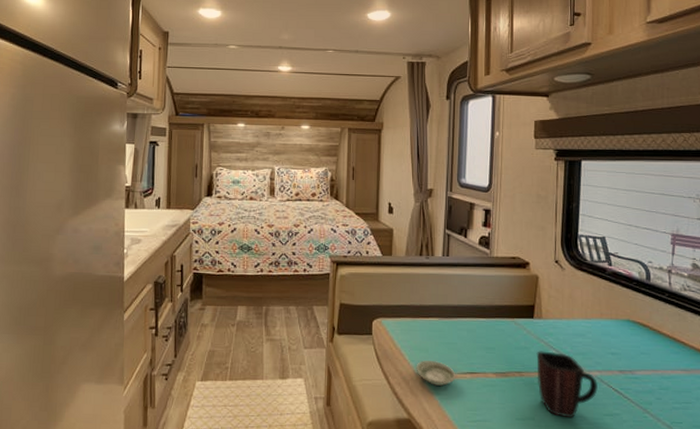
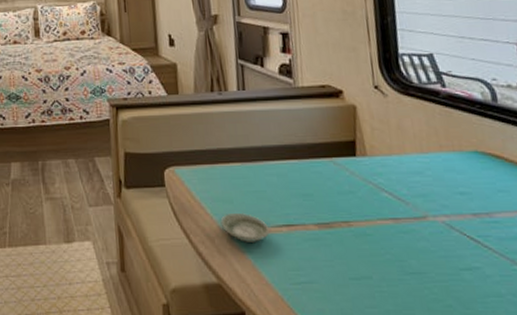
mug: present [536,351,598,418] -> none [364,194,448,275]

